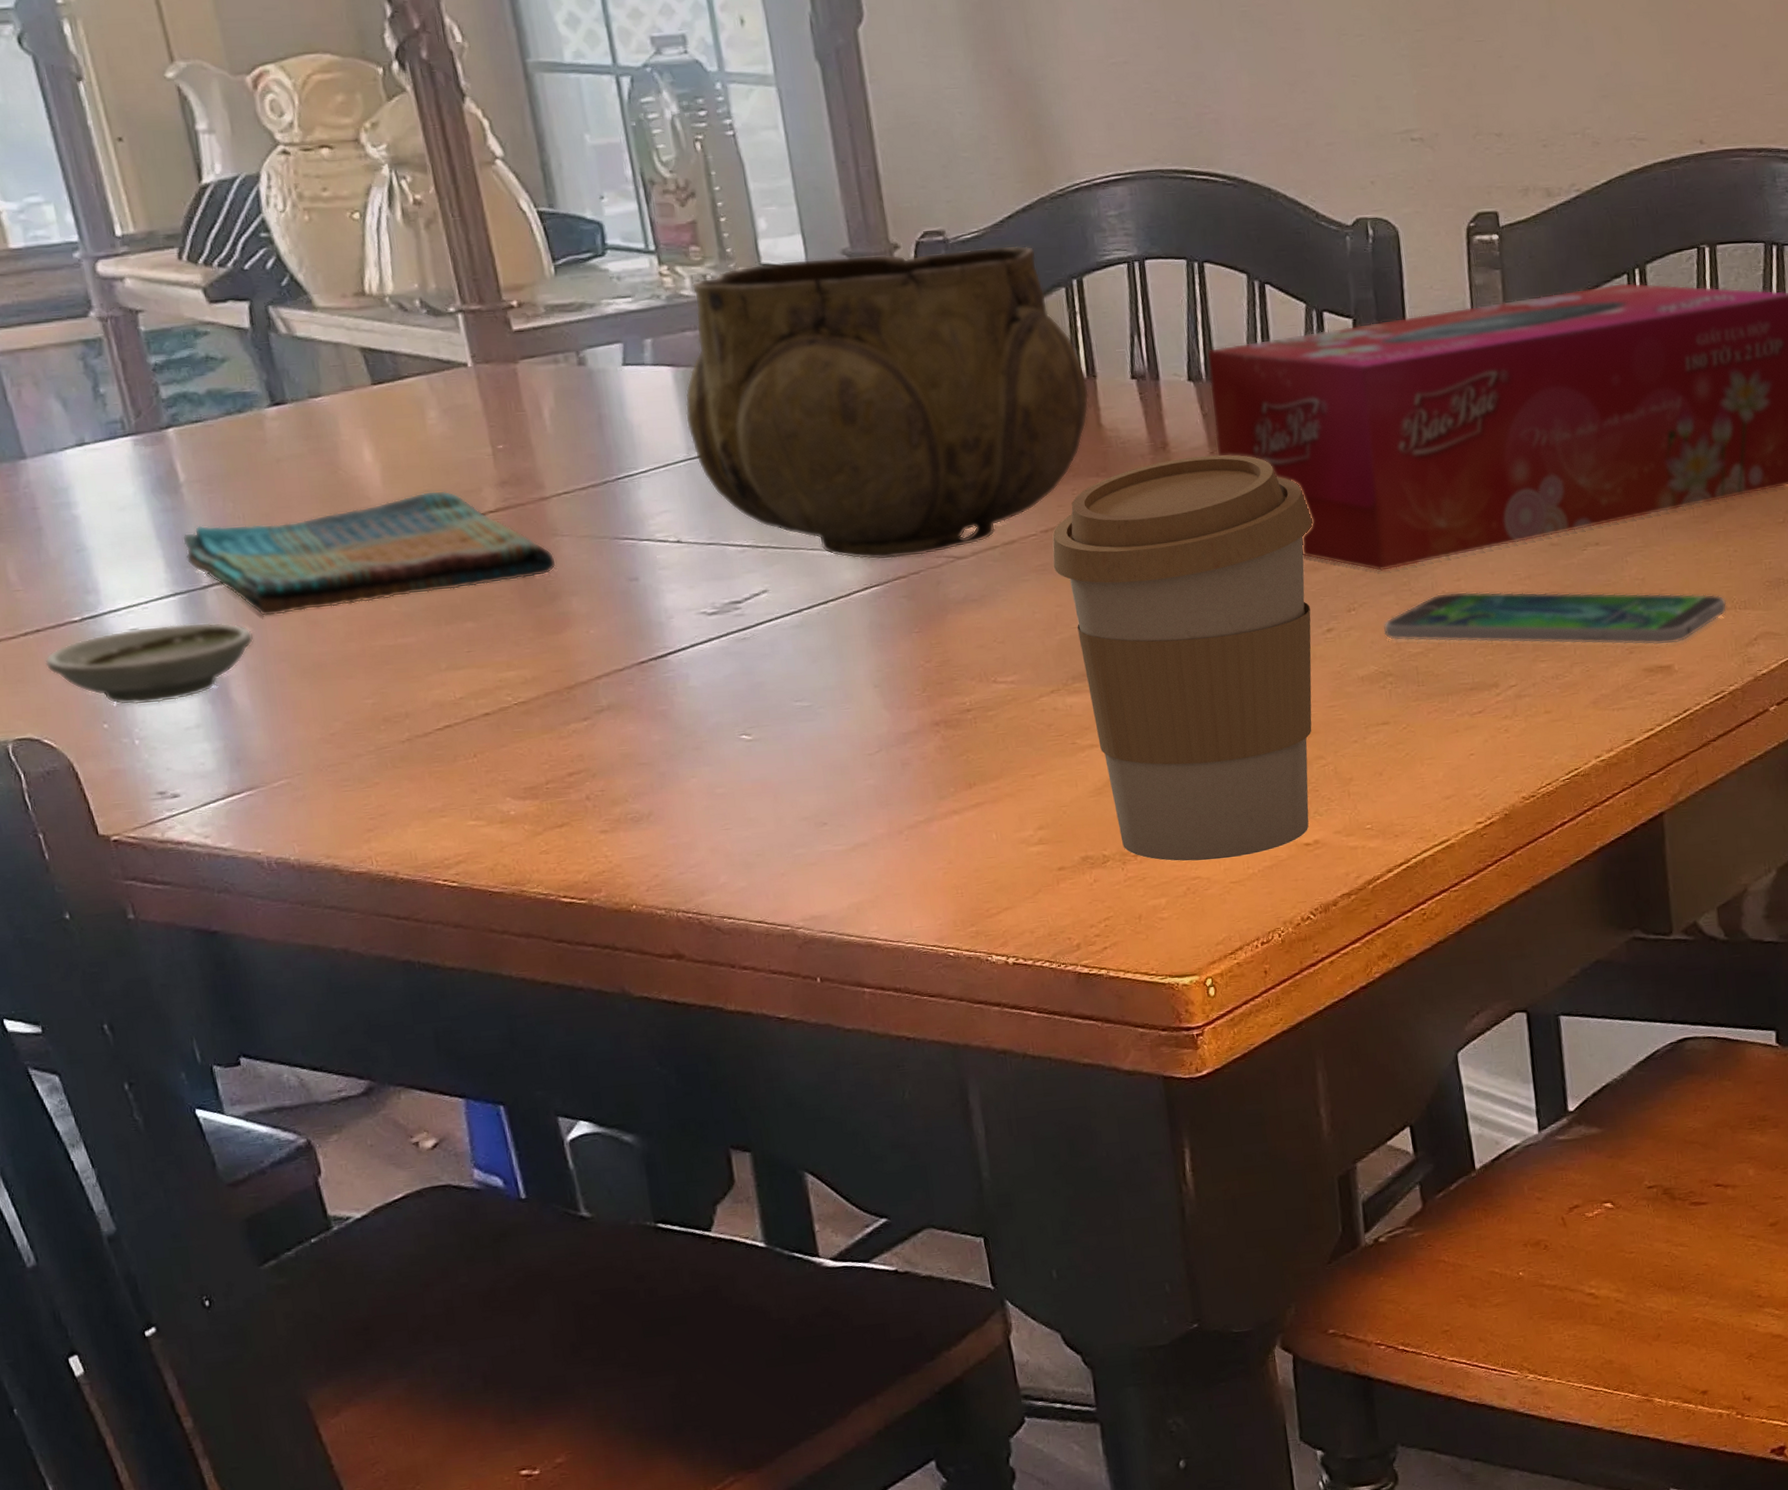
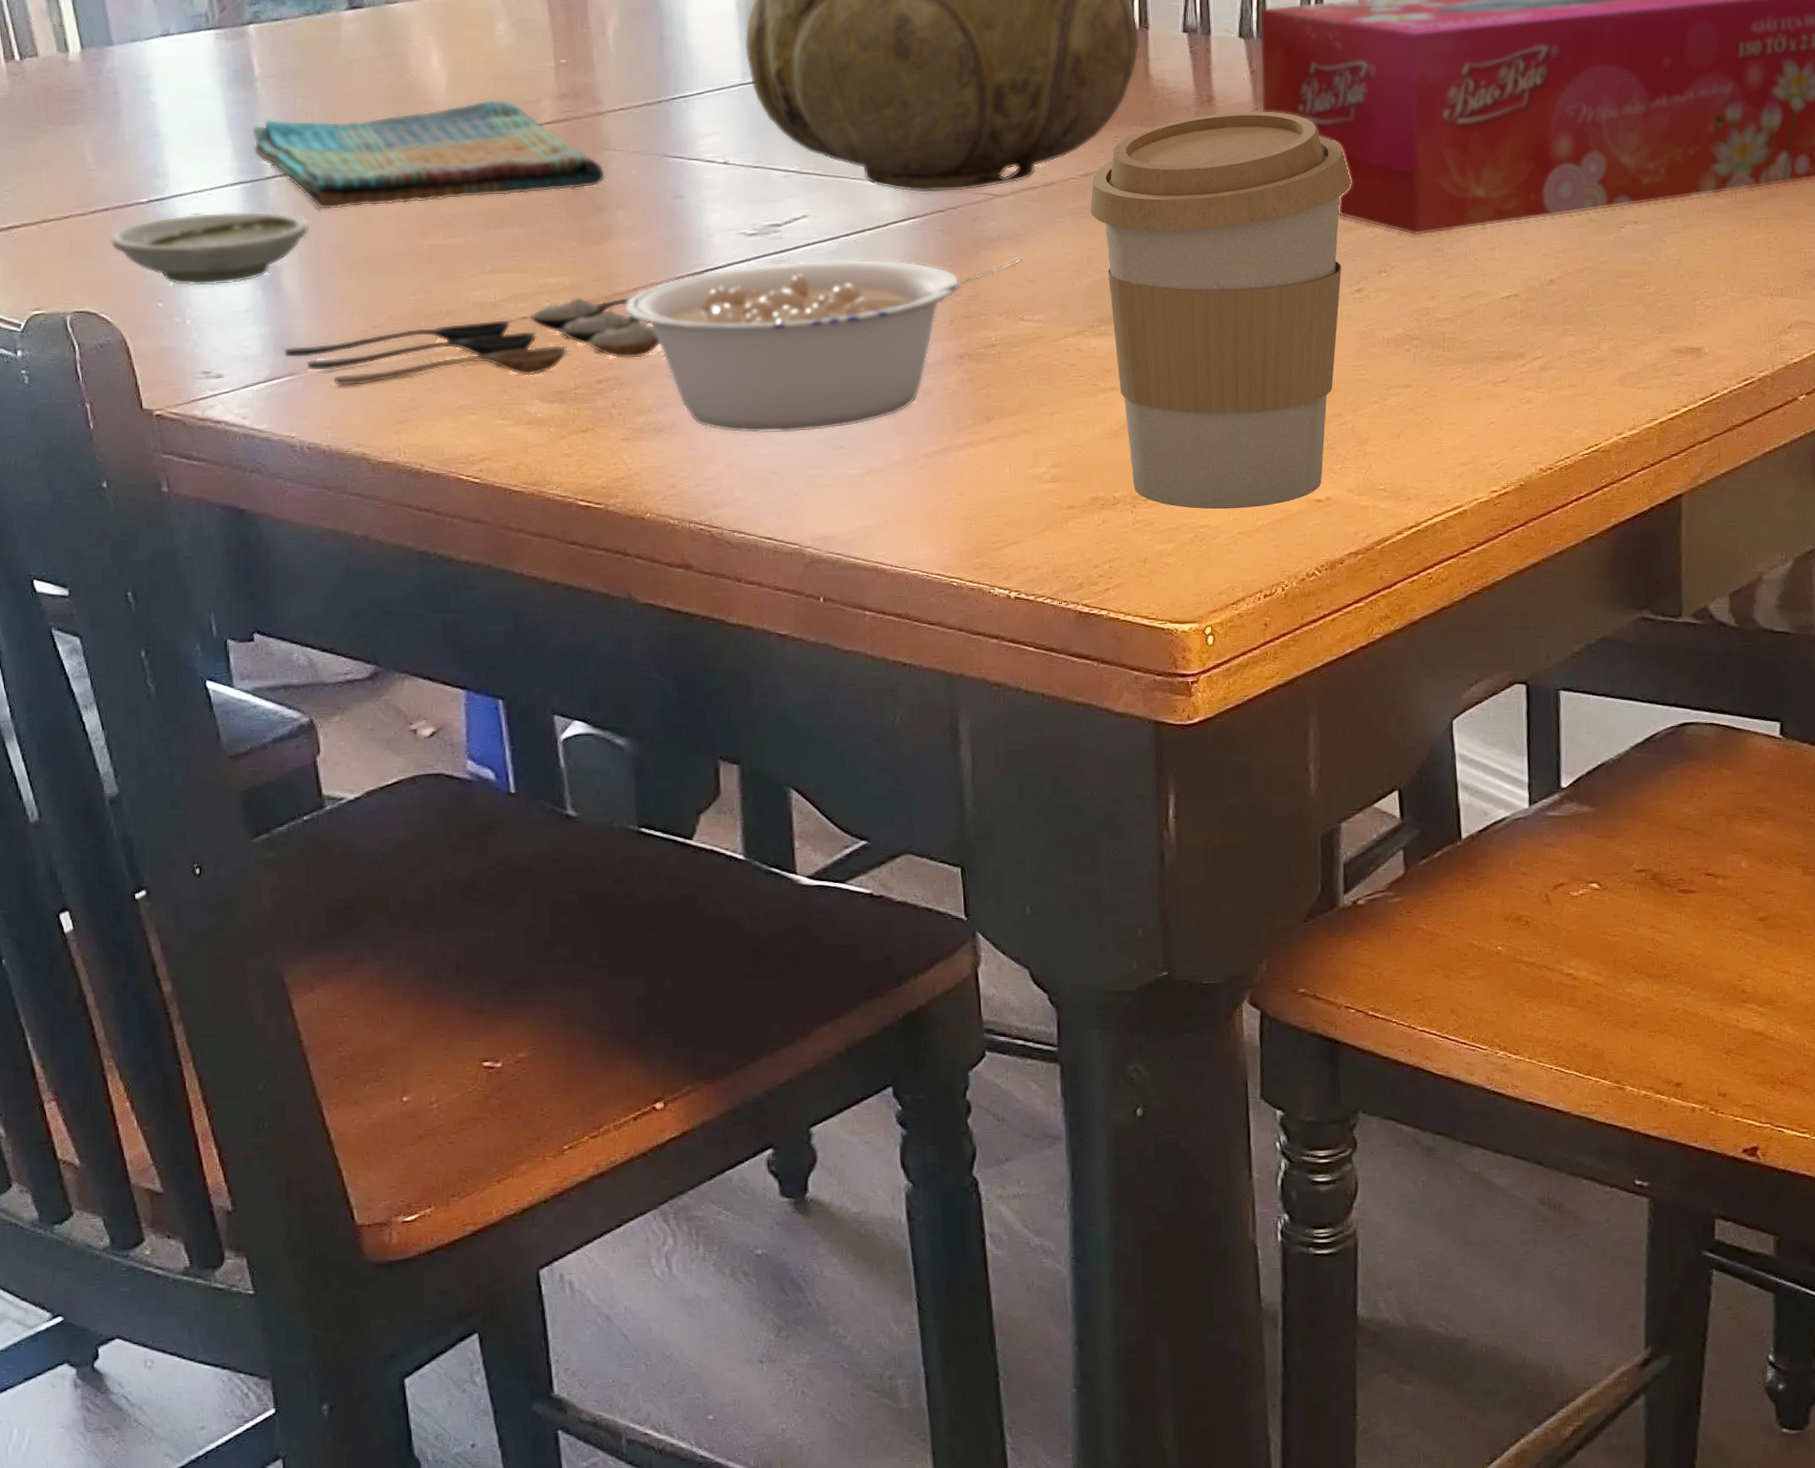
spoon: none [239,685,629,798] -> present [283,296,660,387]
legume: none [589,619,991,817] -> present [625,257,1024,434]
smartphone: present [1383,591,1727,646] -> none [1413,260,1763,327]

